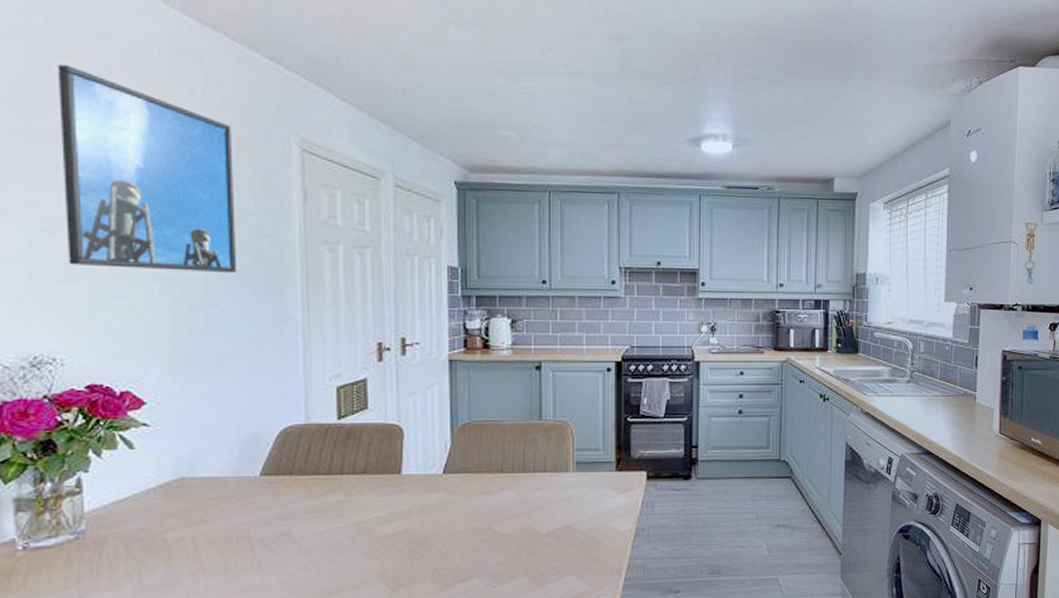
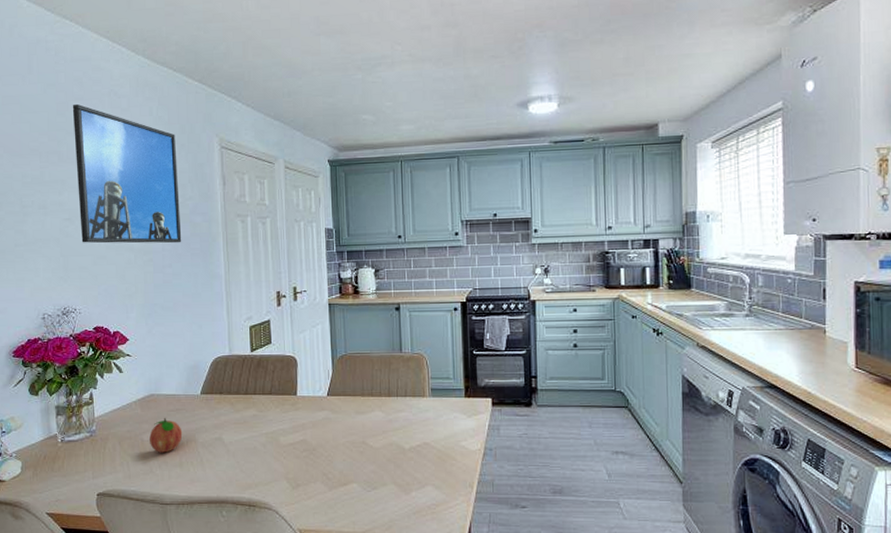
fruit: none [177,509,230,557] -> present [150,418,183,453]

